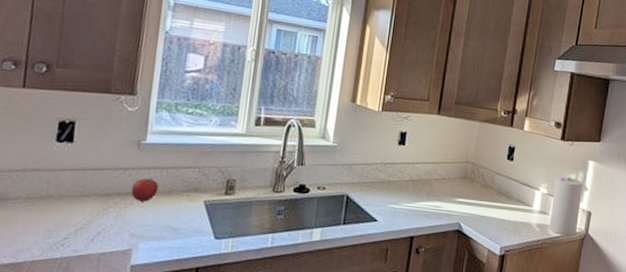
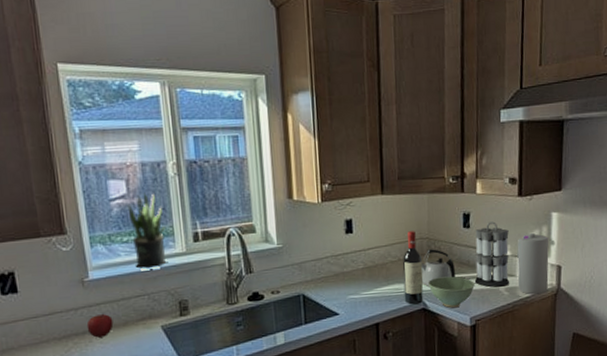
potted plant: none [194,71,234,144] -> present [127,192,166,270]
wine bottle: none [441,153,465,225] -> present [402,231,424,305]
kettle: none [460,174,494,209] -> present [421,249,455,286]
bowl: none [466,202,510,235] -> present [428,276,475,308]
spice rack: none [511,158,548,222] -> present [475,221,509,288]

